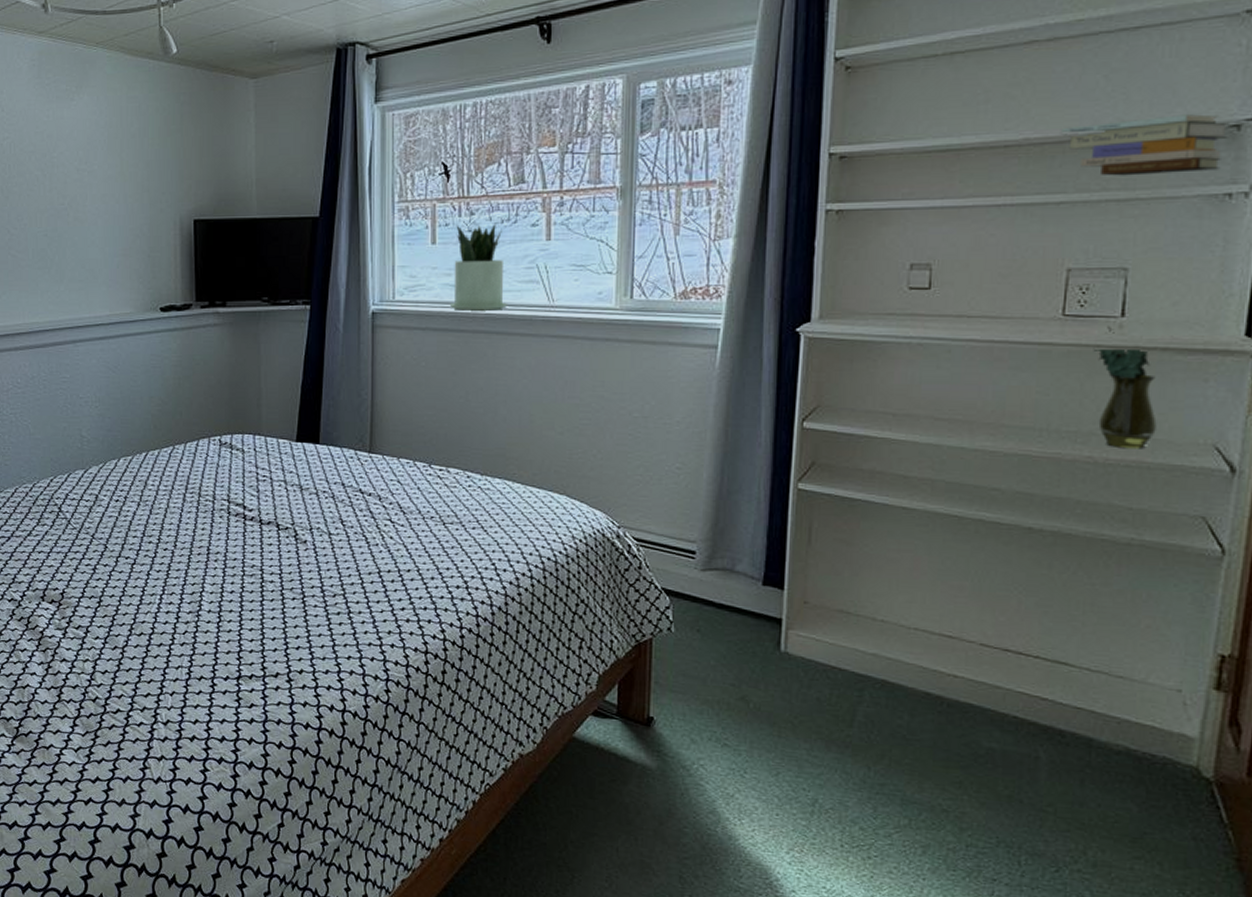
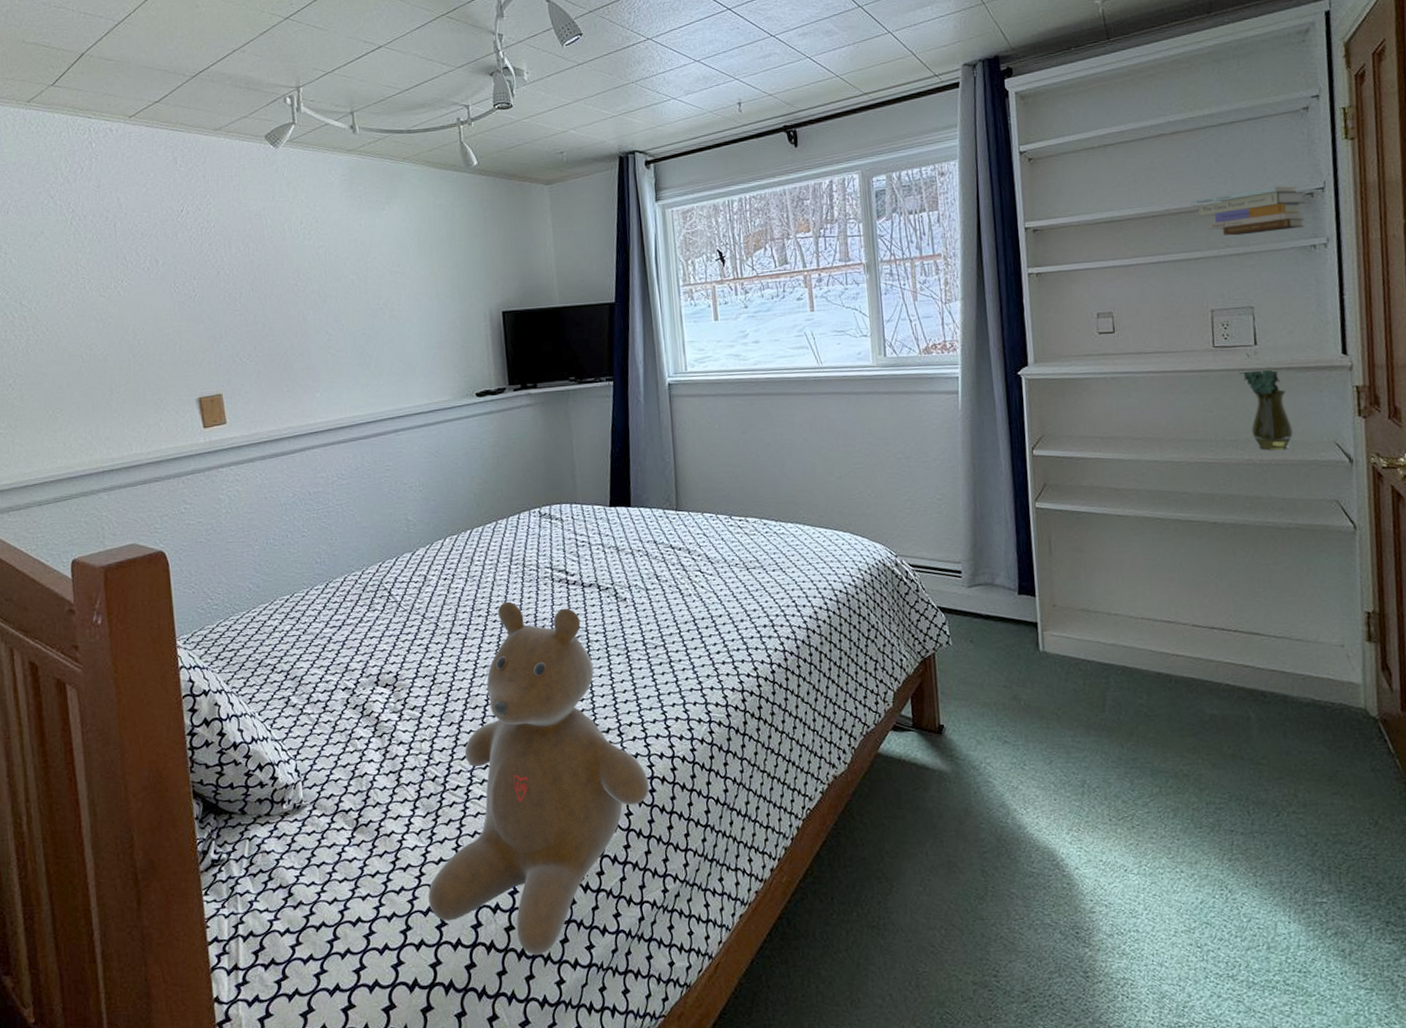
stuffed bear: none [83,530,316,886] -> present [428,601,649,956]
planter: present [449,222,508,311] -> none [734,299,785,377]

